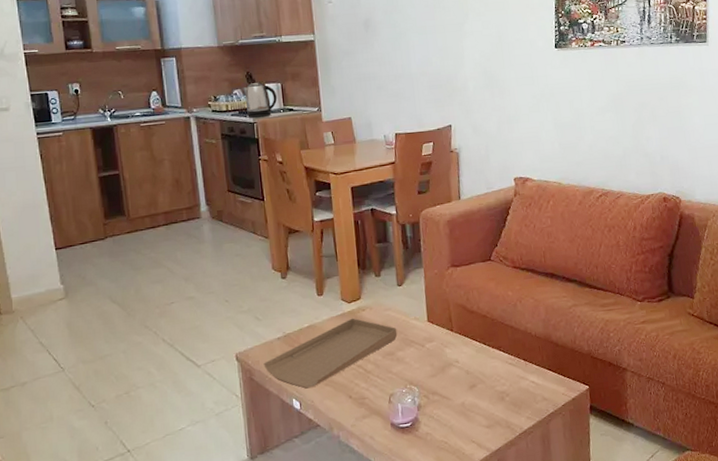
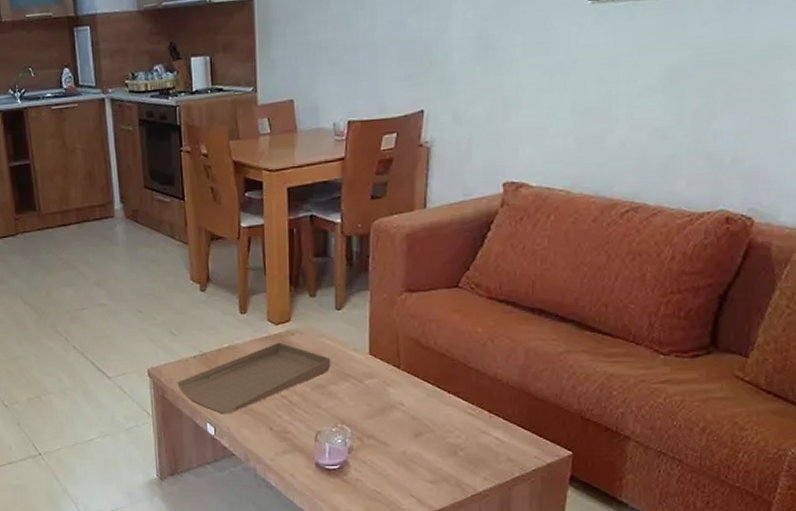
kettle: present [243,82,278,119] -> none [165,56,205,101]

